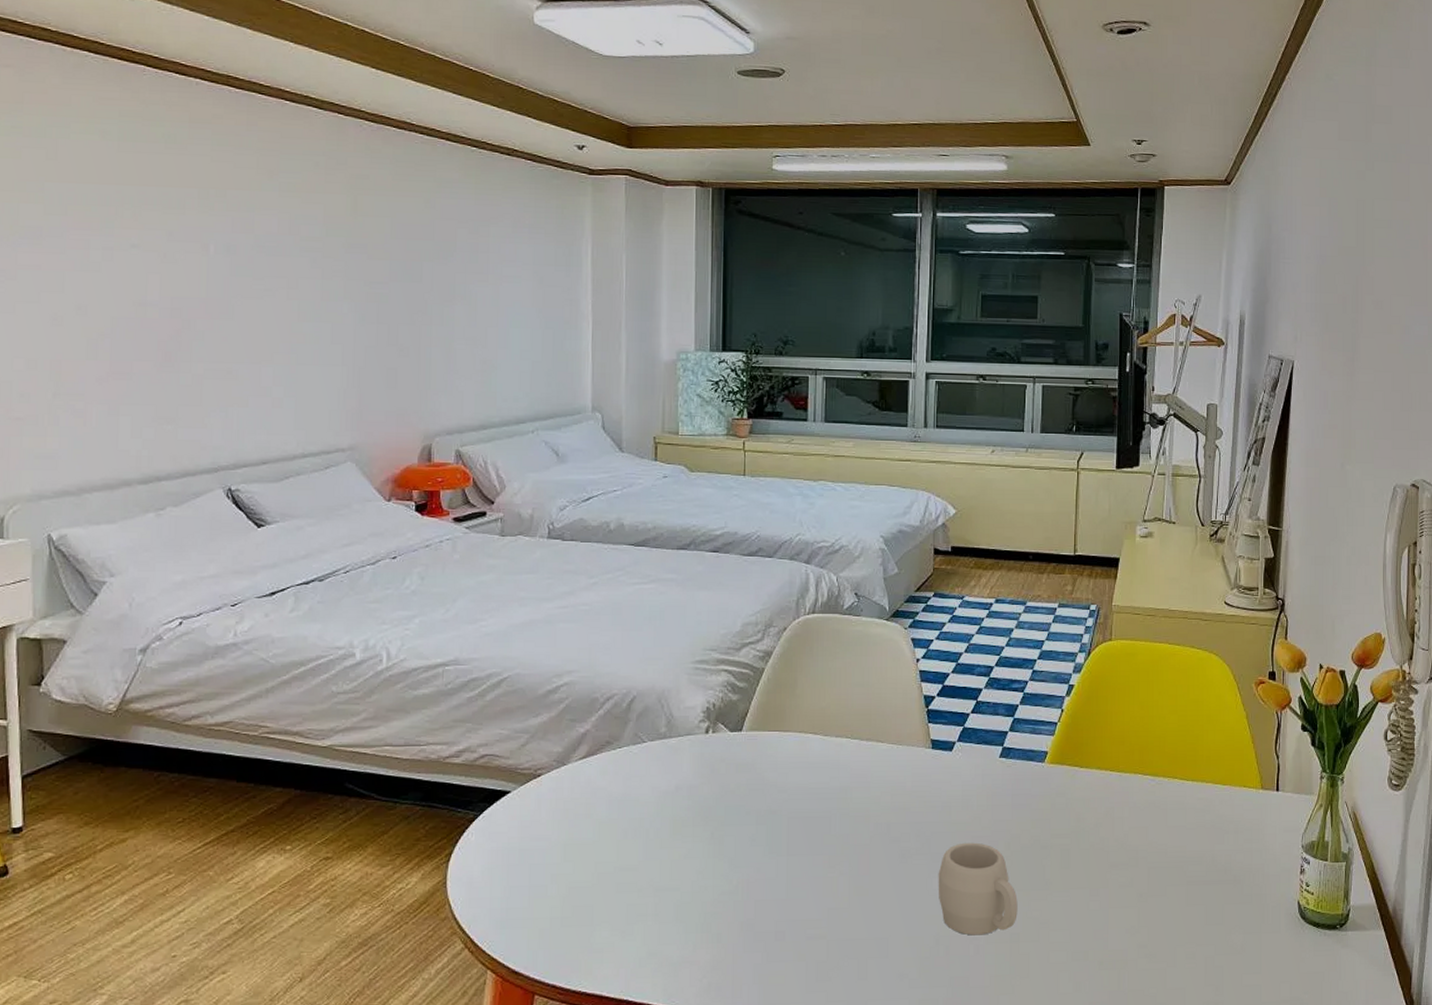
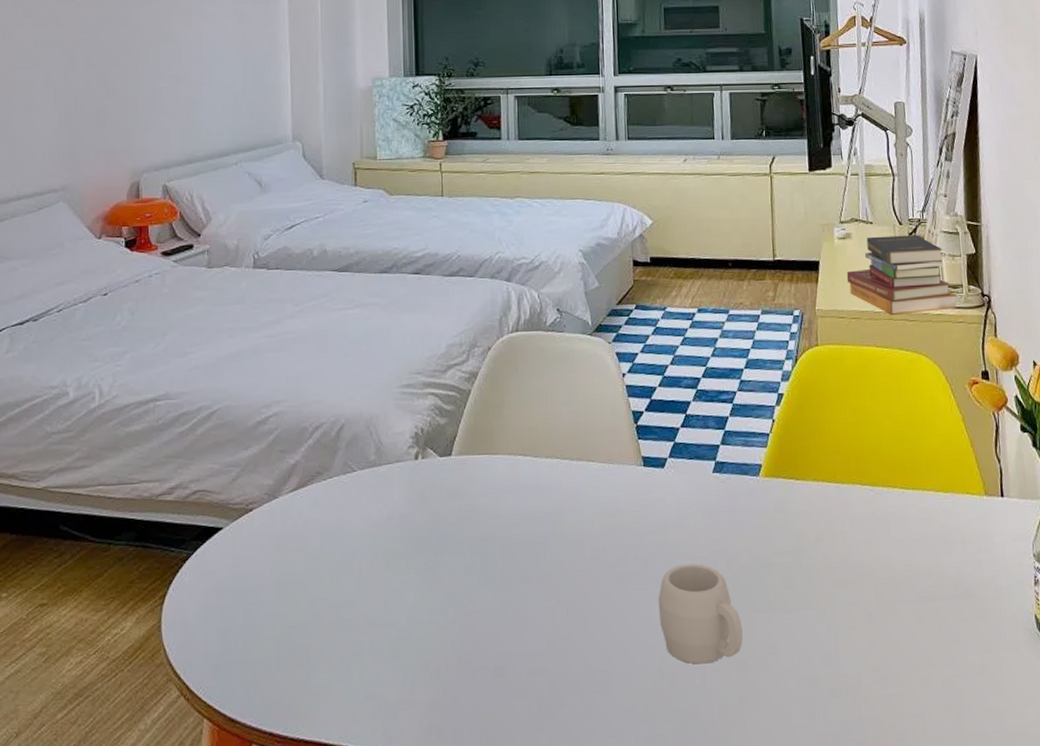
books: none [1145,536,1251,613] -> present [846,235,958,315]

